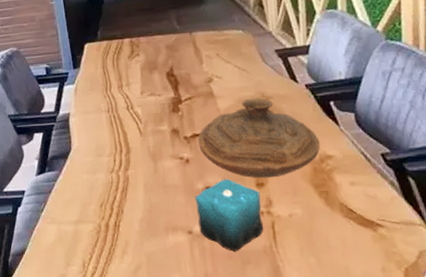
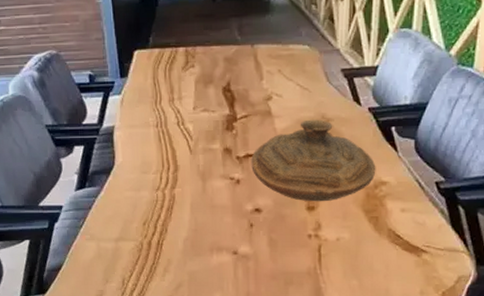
candle: present [195,179,264,251] -> none [243,201,310,272]

